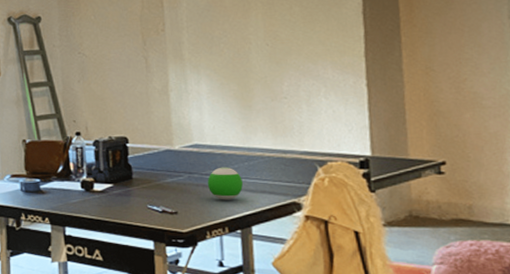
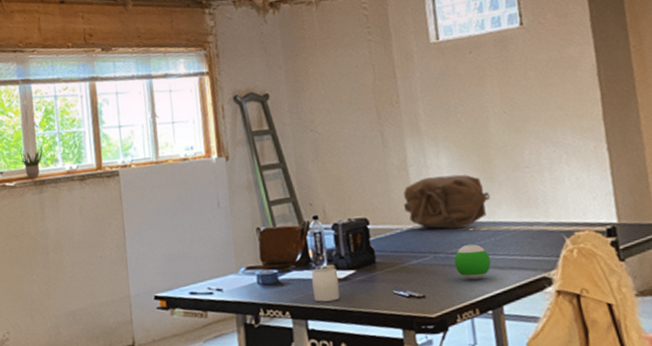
mug: none [71,180,97,211] -> present [311,267,340,302]
duffel bag: none [162,101,247,151] -> present [403,174,490,229]

